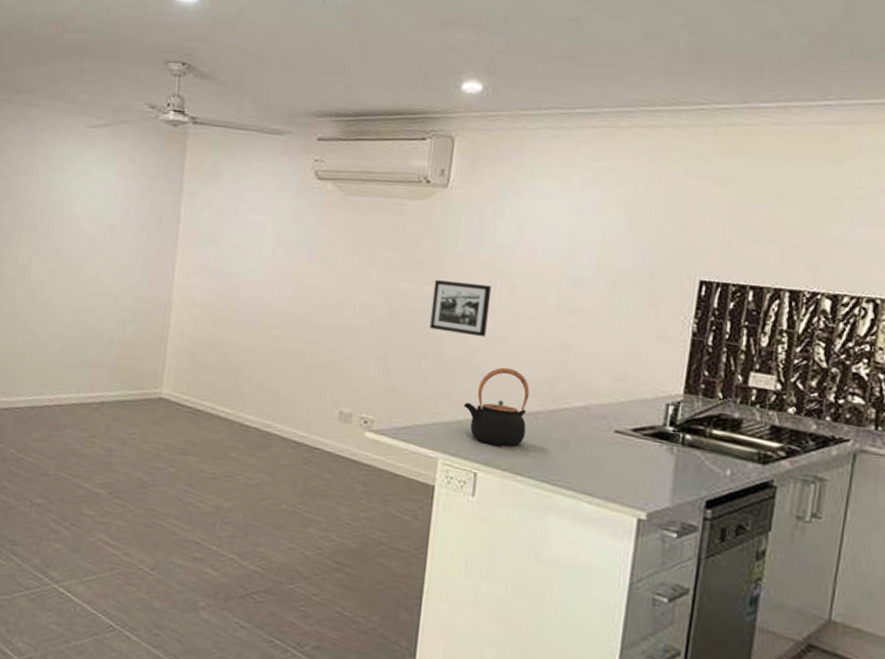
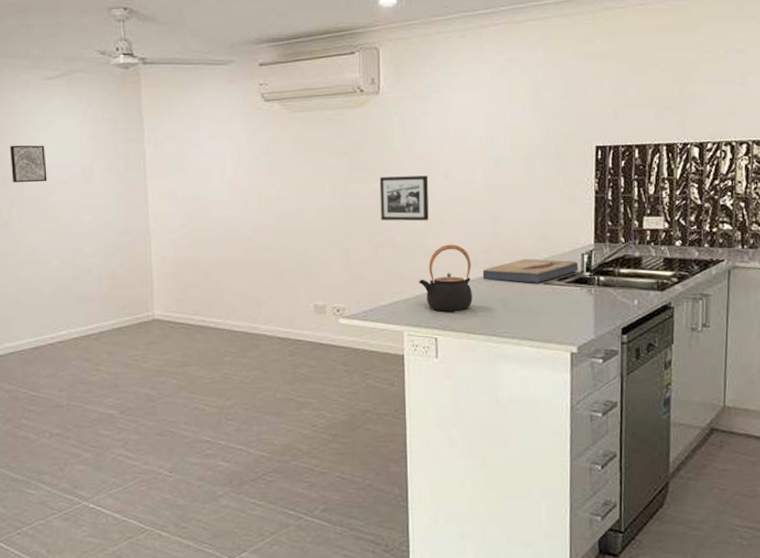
wall art: none [38,190,77,234] -> present [10,145,47,183]
fish fossil: none [541,398,661,430] -> present [482,258,579,283]

